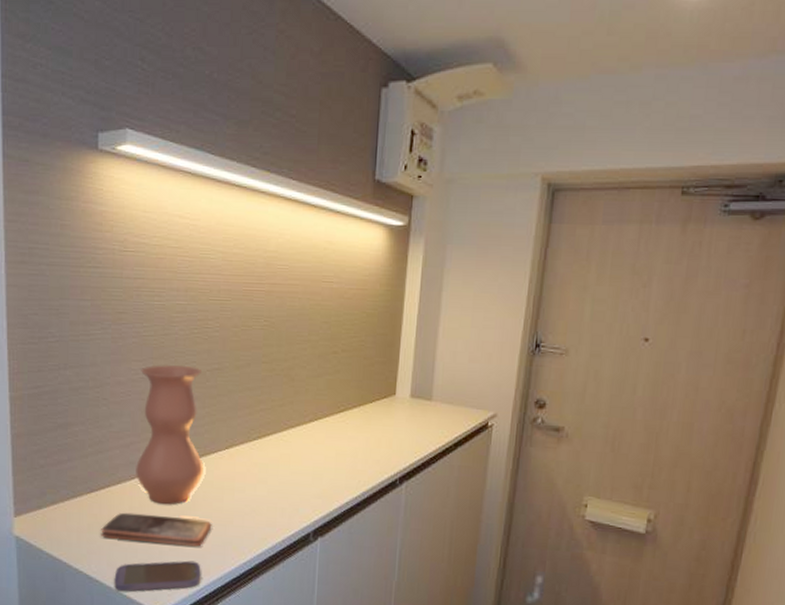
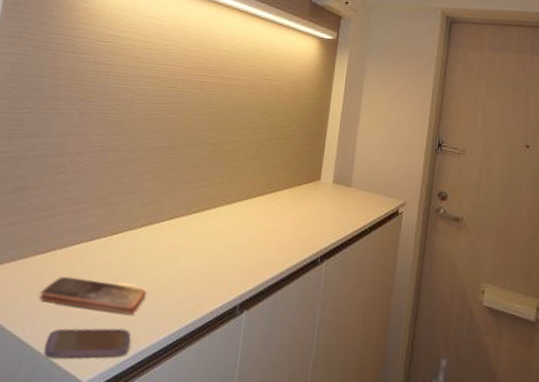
vase: present [136,365,203,505] -> none [81,139,154,271]

